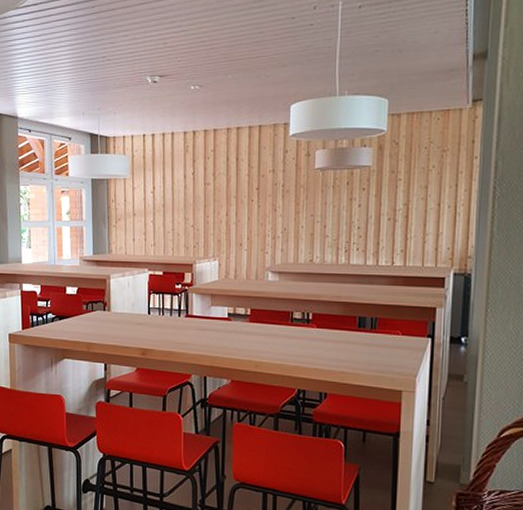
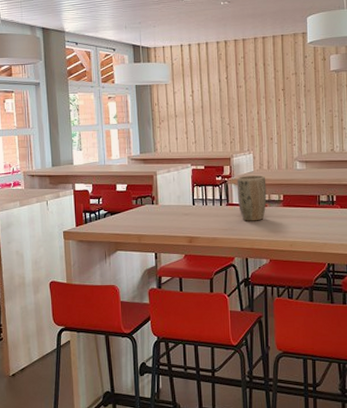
plant pot: none [198,285,232,337] -> present [237,175,267,221]

